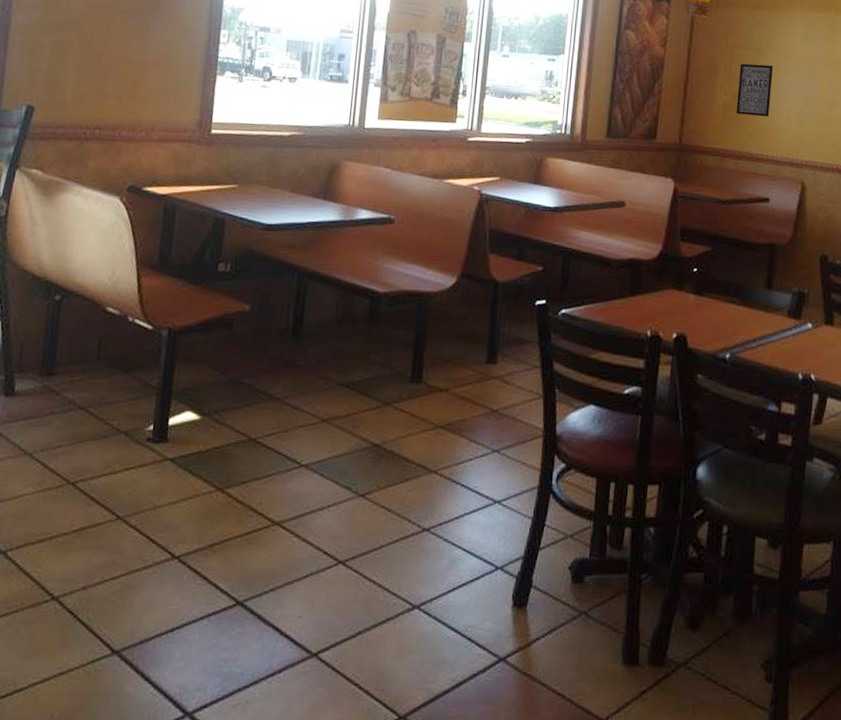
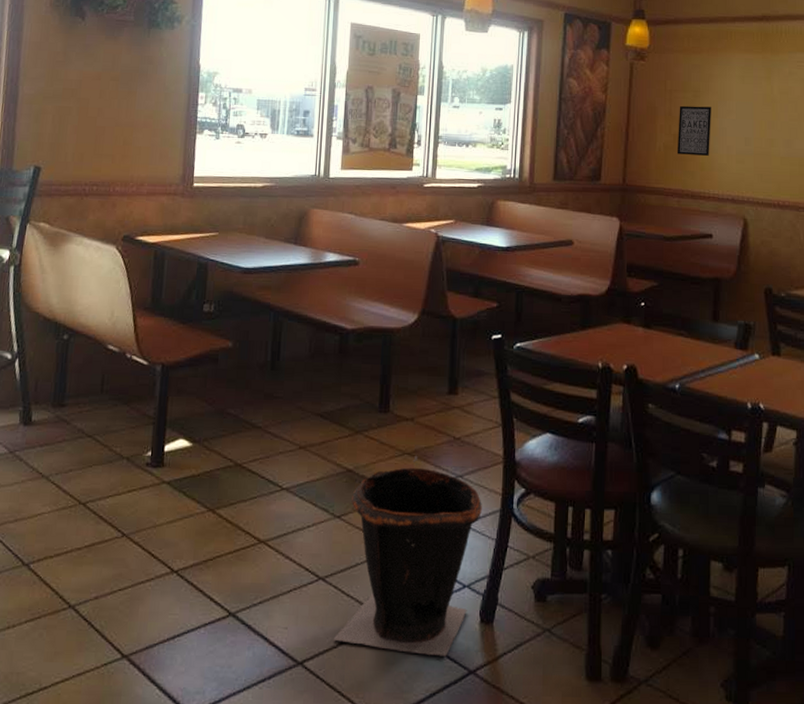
waste bin: none [352,428,519,644] -> present [333,455,482,657]

